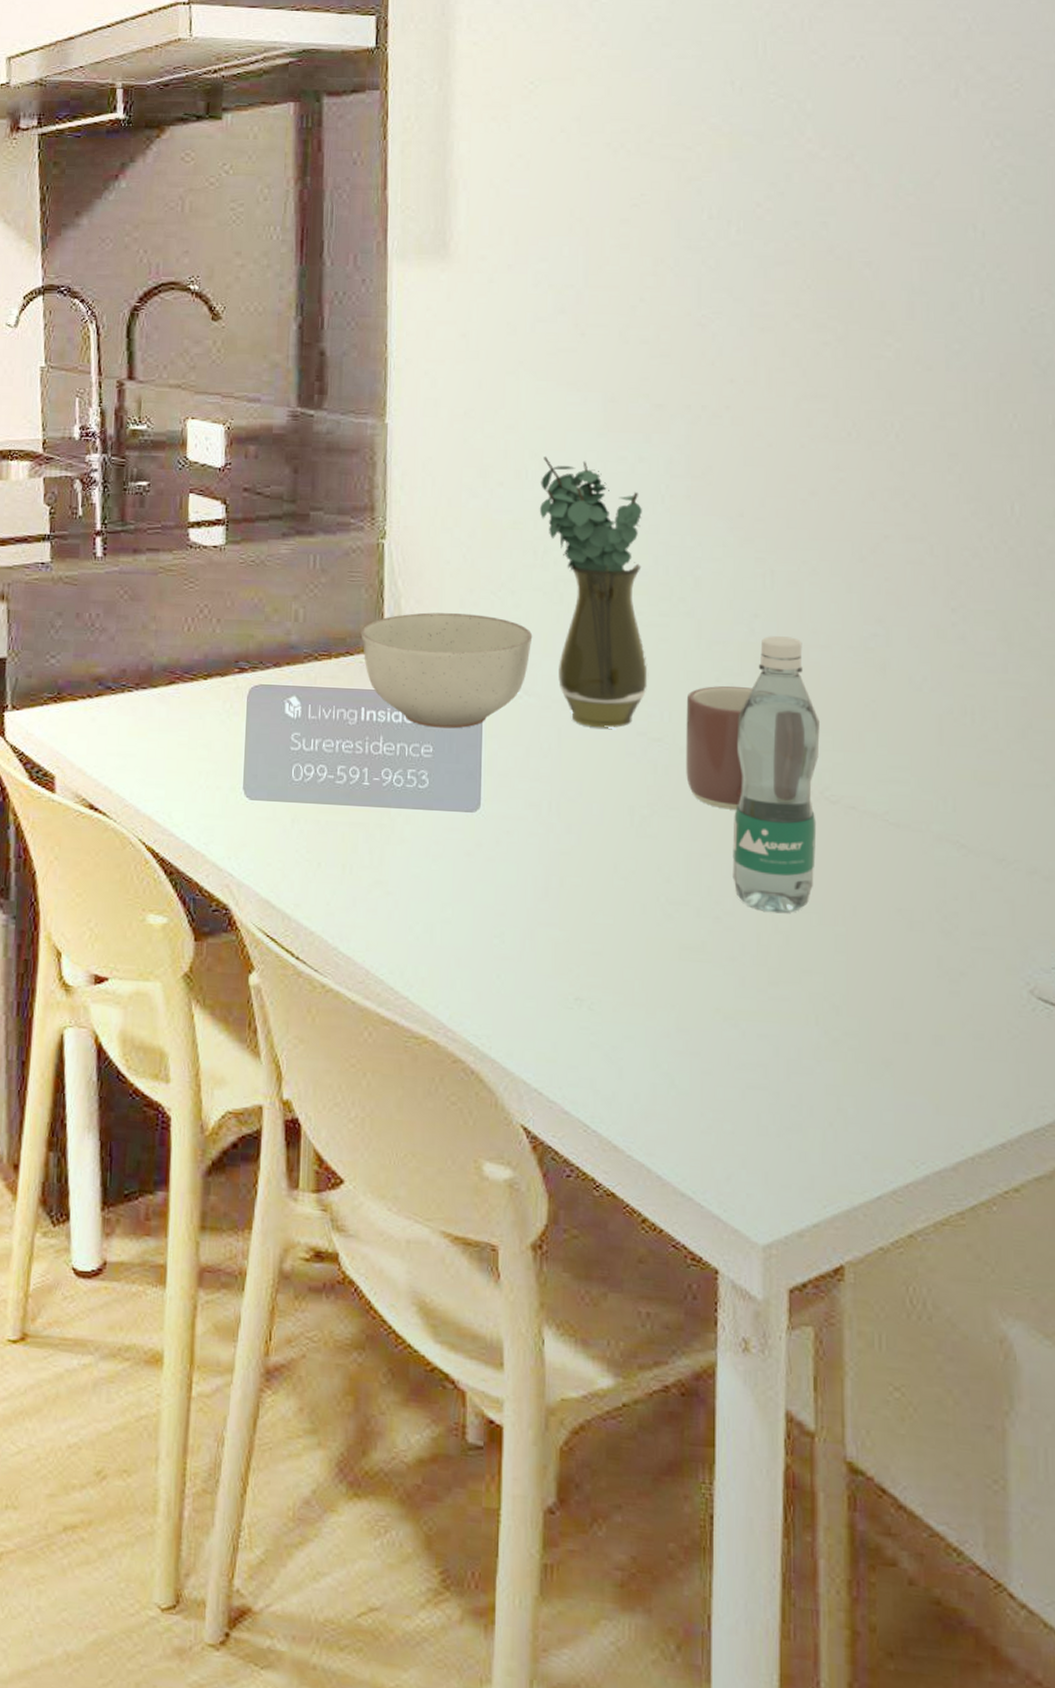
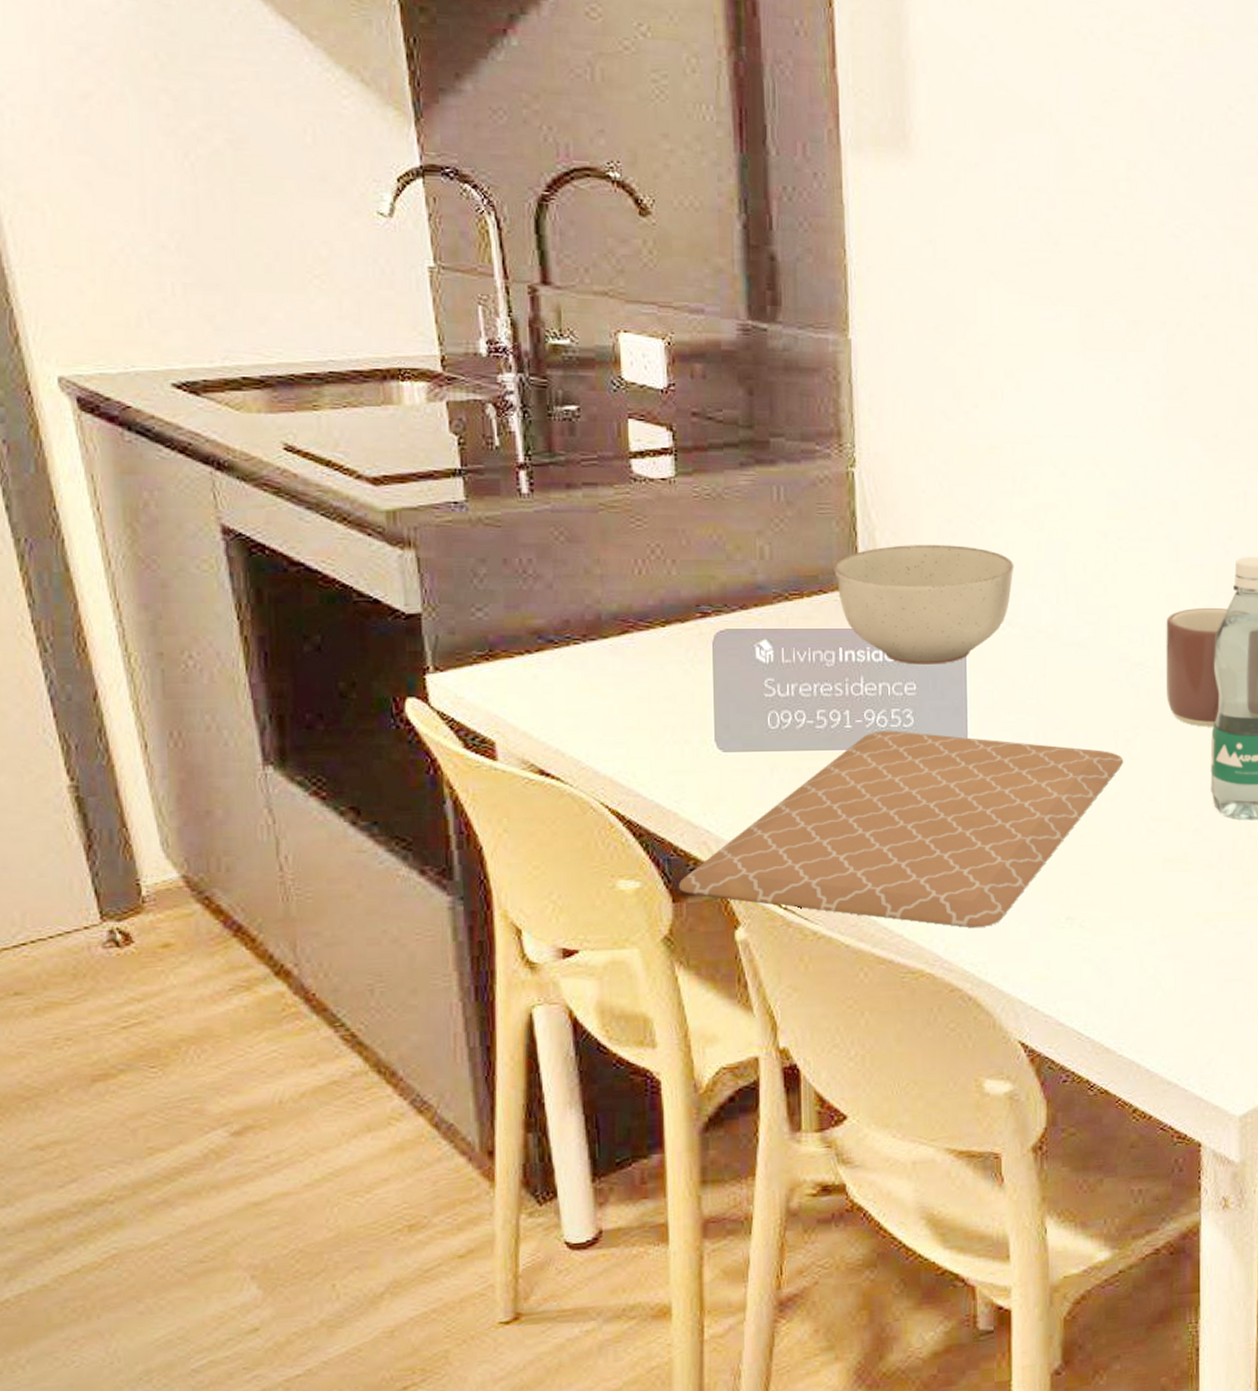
placemat: none [200,790,638,998] -> present [678,730,1123,928]
vase: present [539,457,649,728] -> none [1016,376,1130,656]

